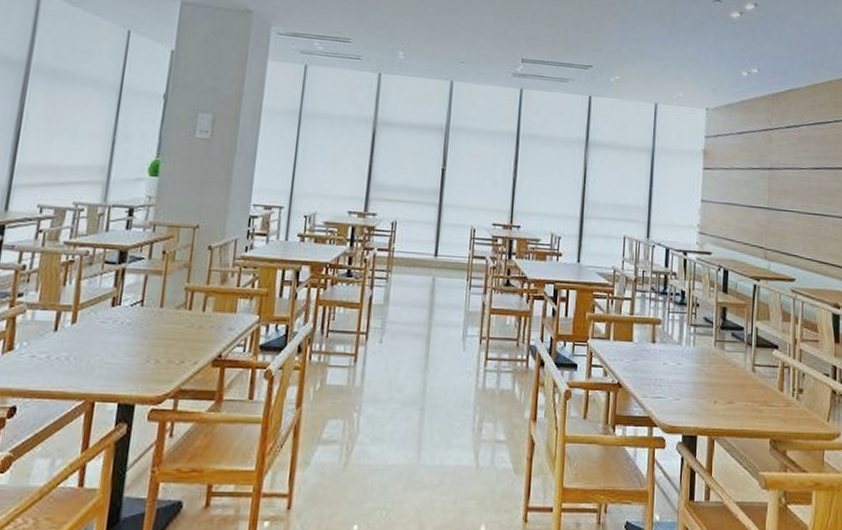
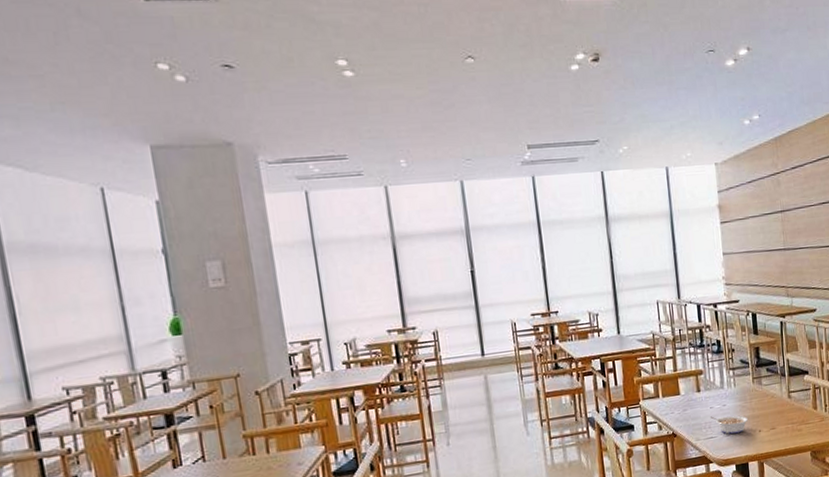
legume: none [661,373,703,400] -> present [710,415,748,435]

